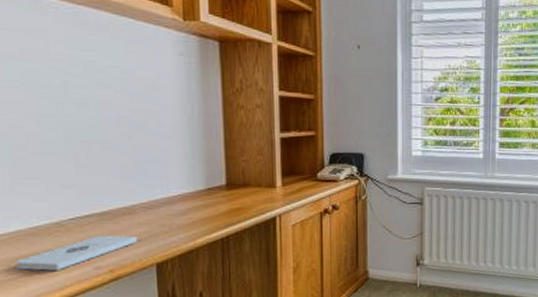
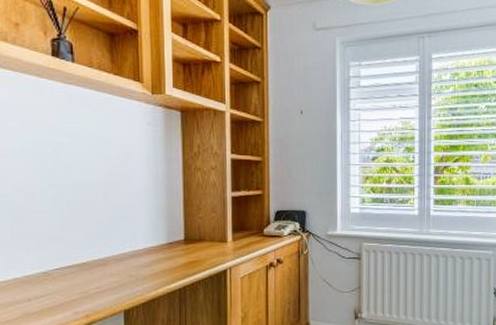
notepad: present [16,235,137,271] -> none [12,283,109,314]

